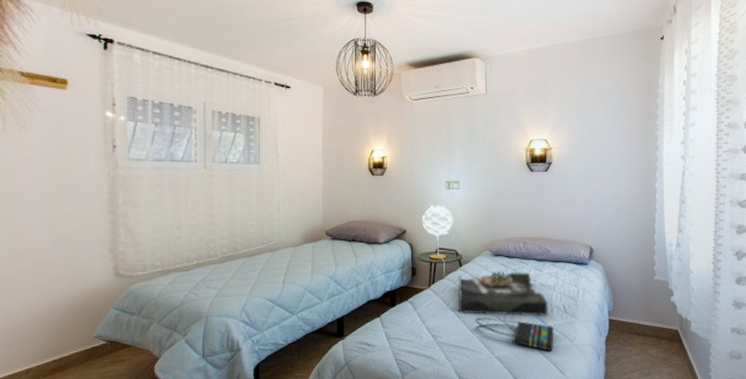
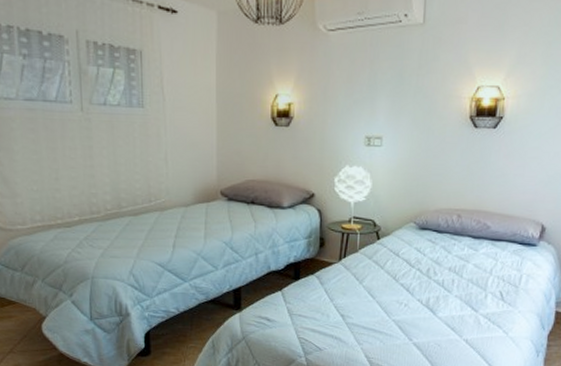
serving tray: present [458,271,548,317] -> none [372,248,481,302]
tote bag: present [475,318,554,351] -> none [391,299,486,341]

